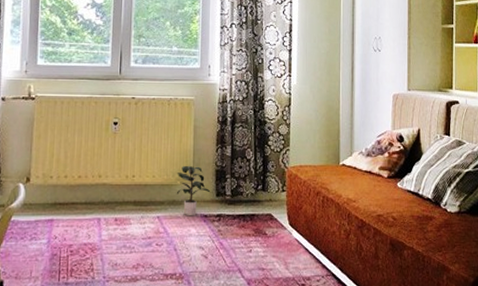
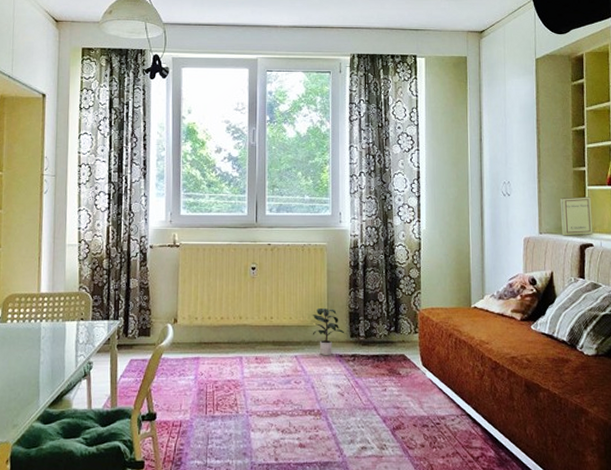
book: none [428,54,459,93] -> present [559,197,593,236]

